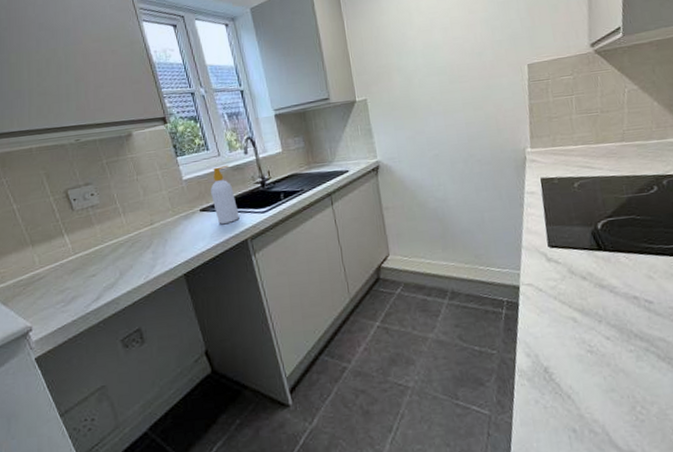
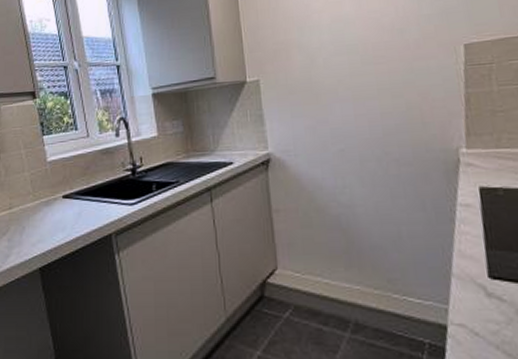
soap bottle: present [211,166,240,224] -> none [76,148,105,214]

